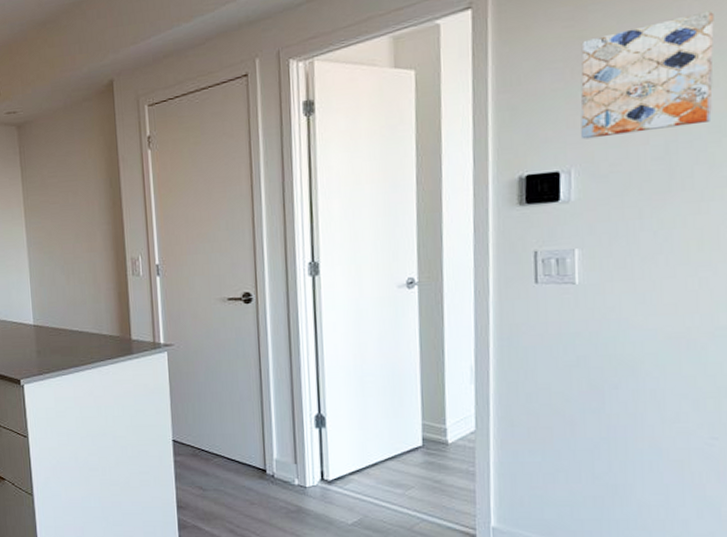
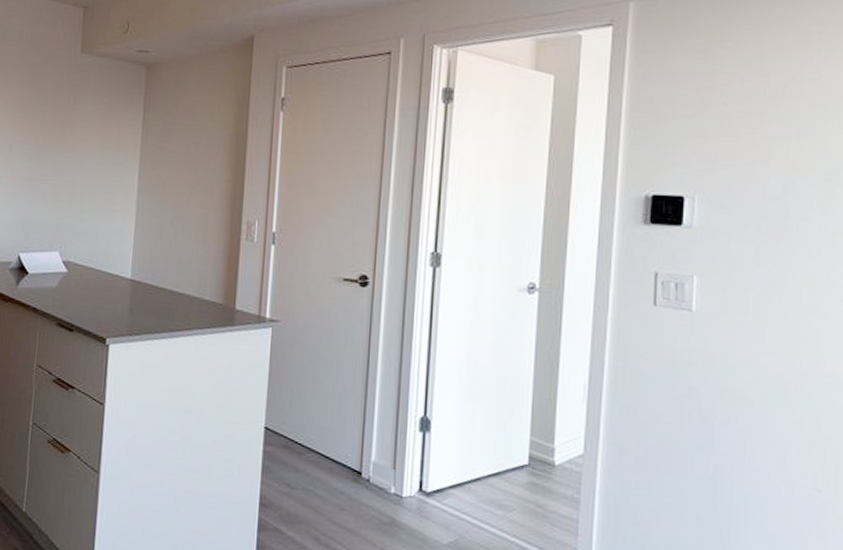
wall art: present [580,10,714,140] -> none [707,65,832,170]

